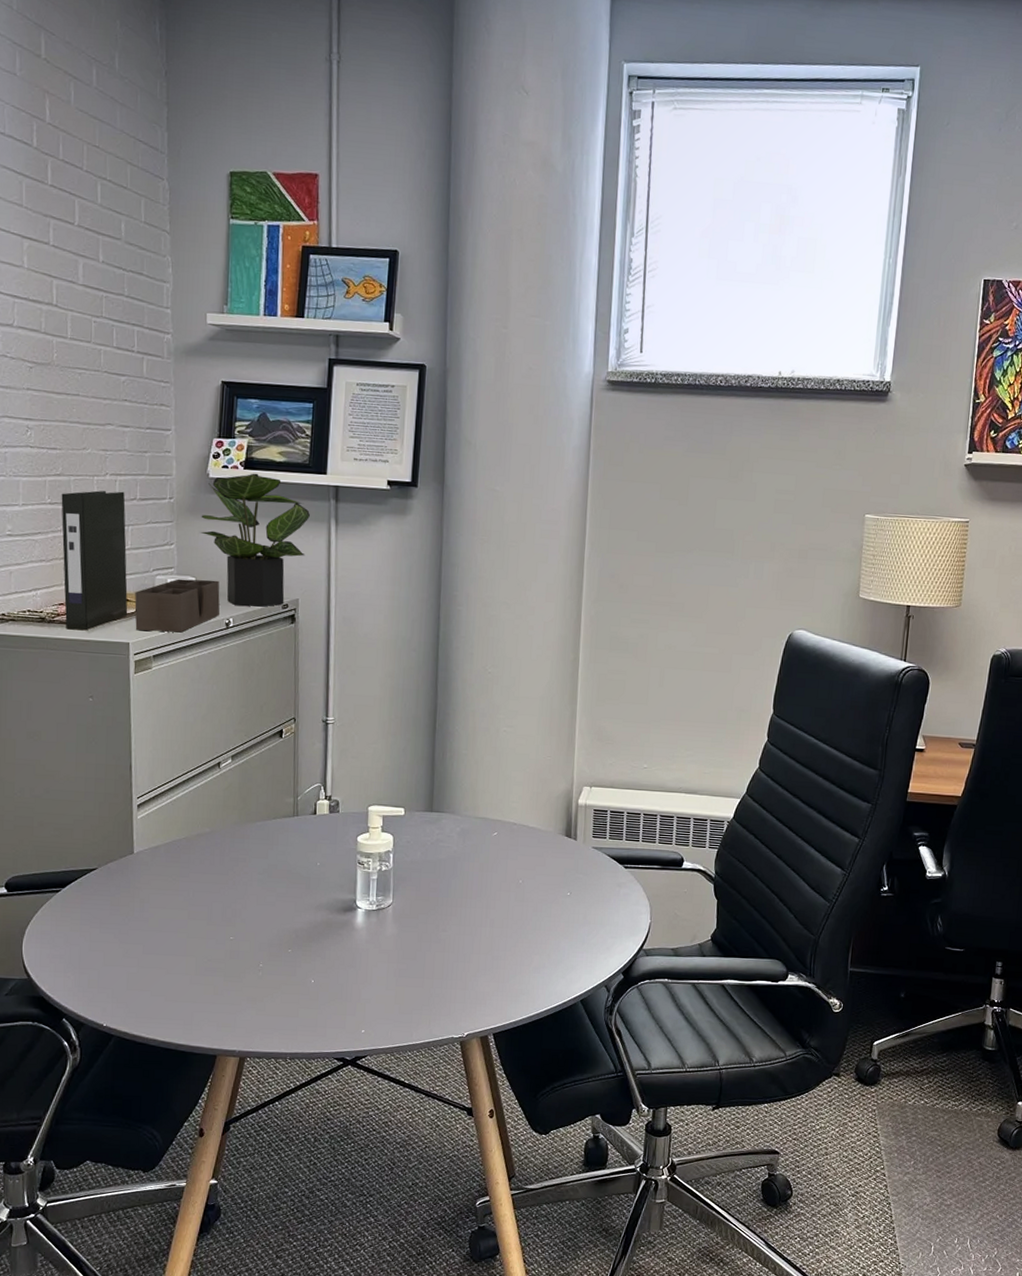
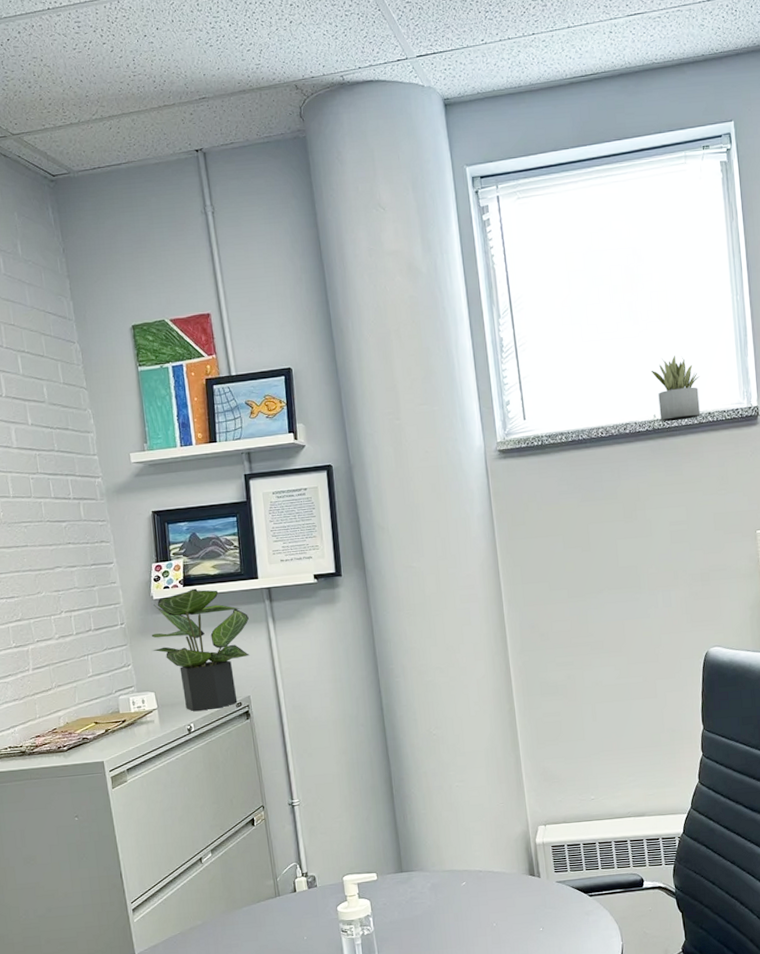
binder: present [61,490,128,631] -> none [24,625,99,759]
desk organizer: present [134,578,220,633] -> none [102,691,181,749]
succulent plant: none [784,311,836,383] -> present [650,355,701,422]

